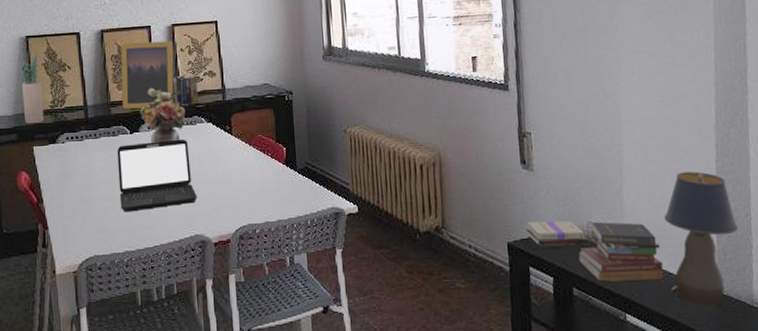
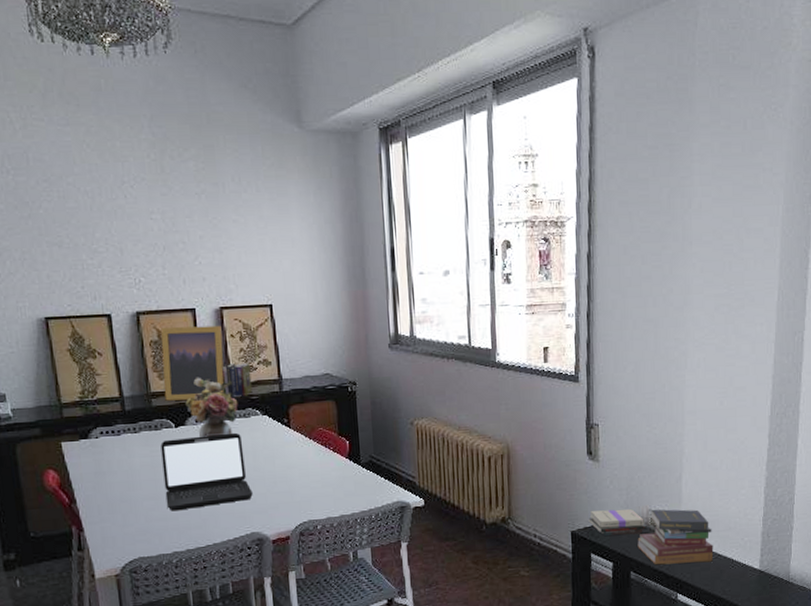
vase: present [21,52,44,126] -> none [41,337,73,419]
table lamp: present [664,171,739,307] -> none [717,460,783,584]

